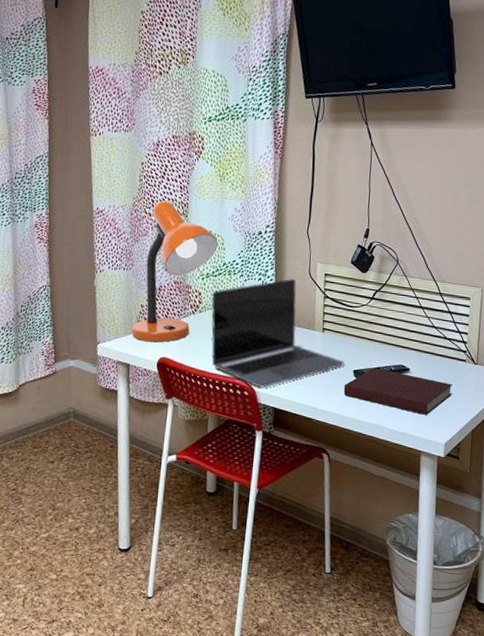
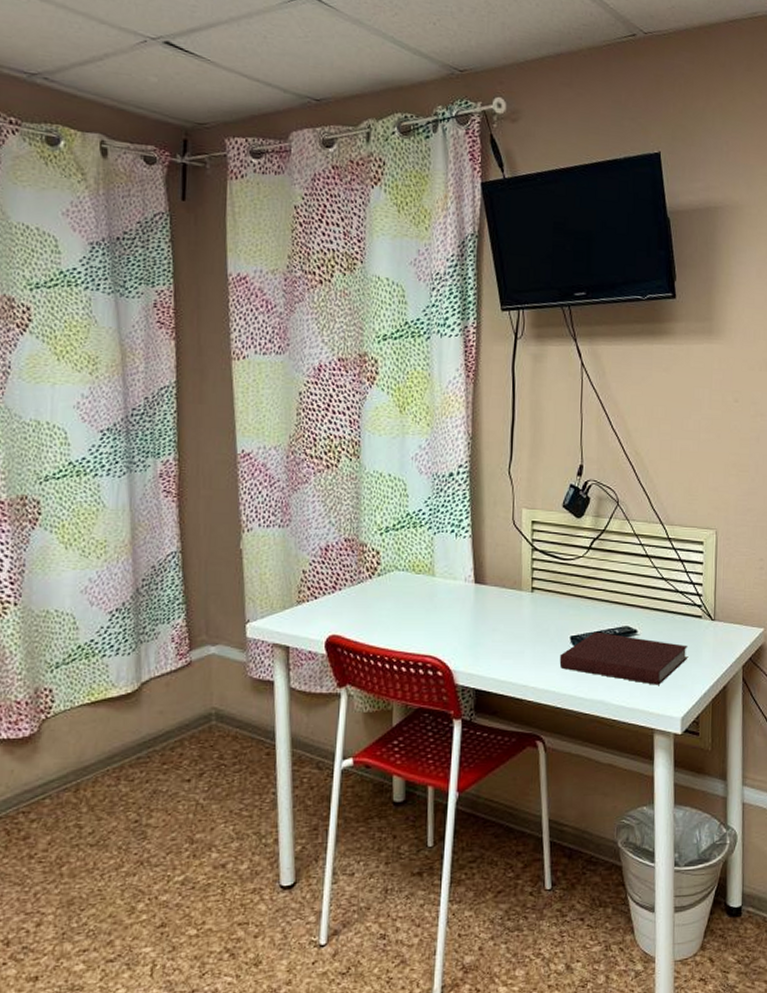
desk lamp: present [132,200,218,343] -> none [291,438,399,617]
laptop: present [211,279,345,388] -> none [393,529,559,665]

